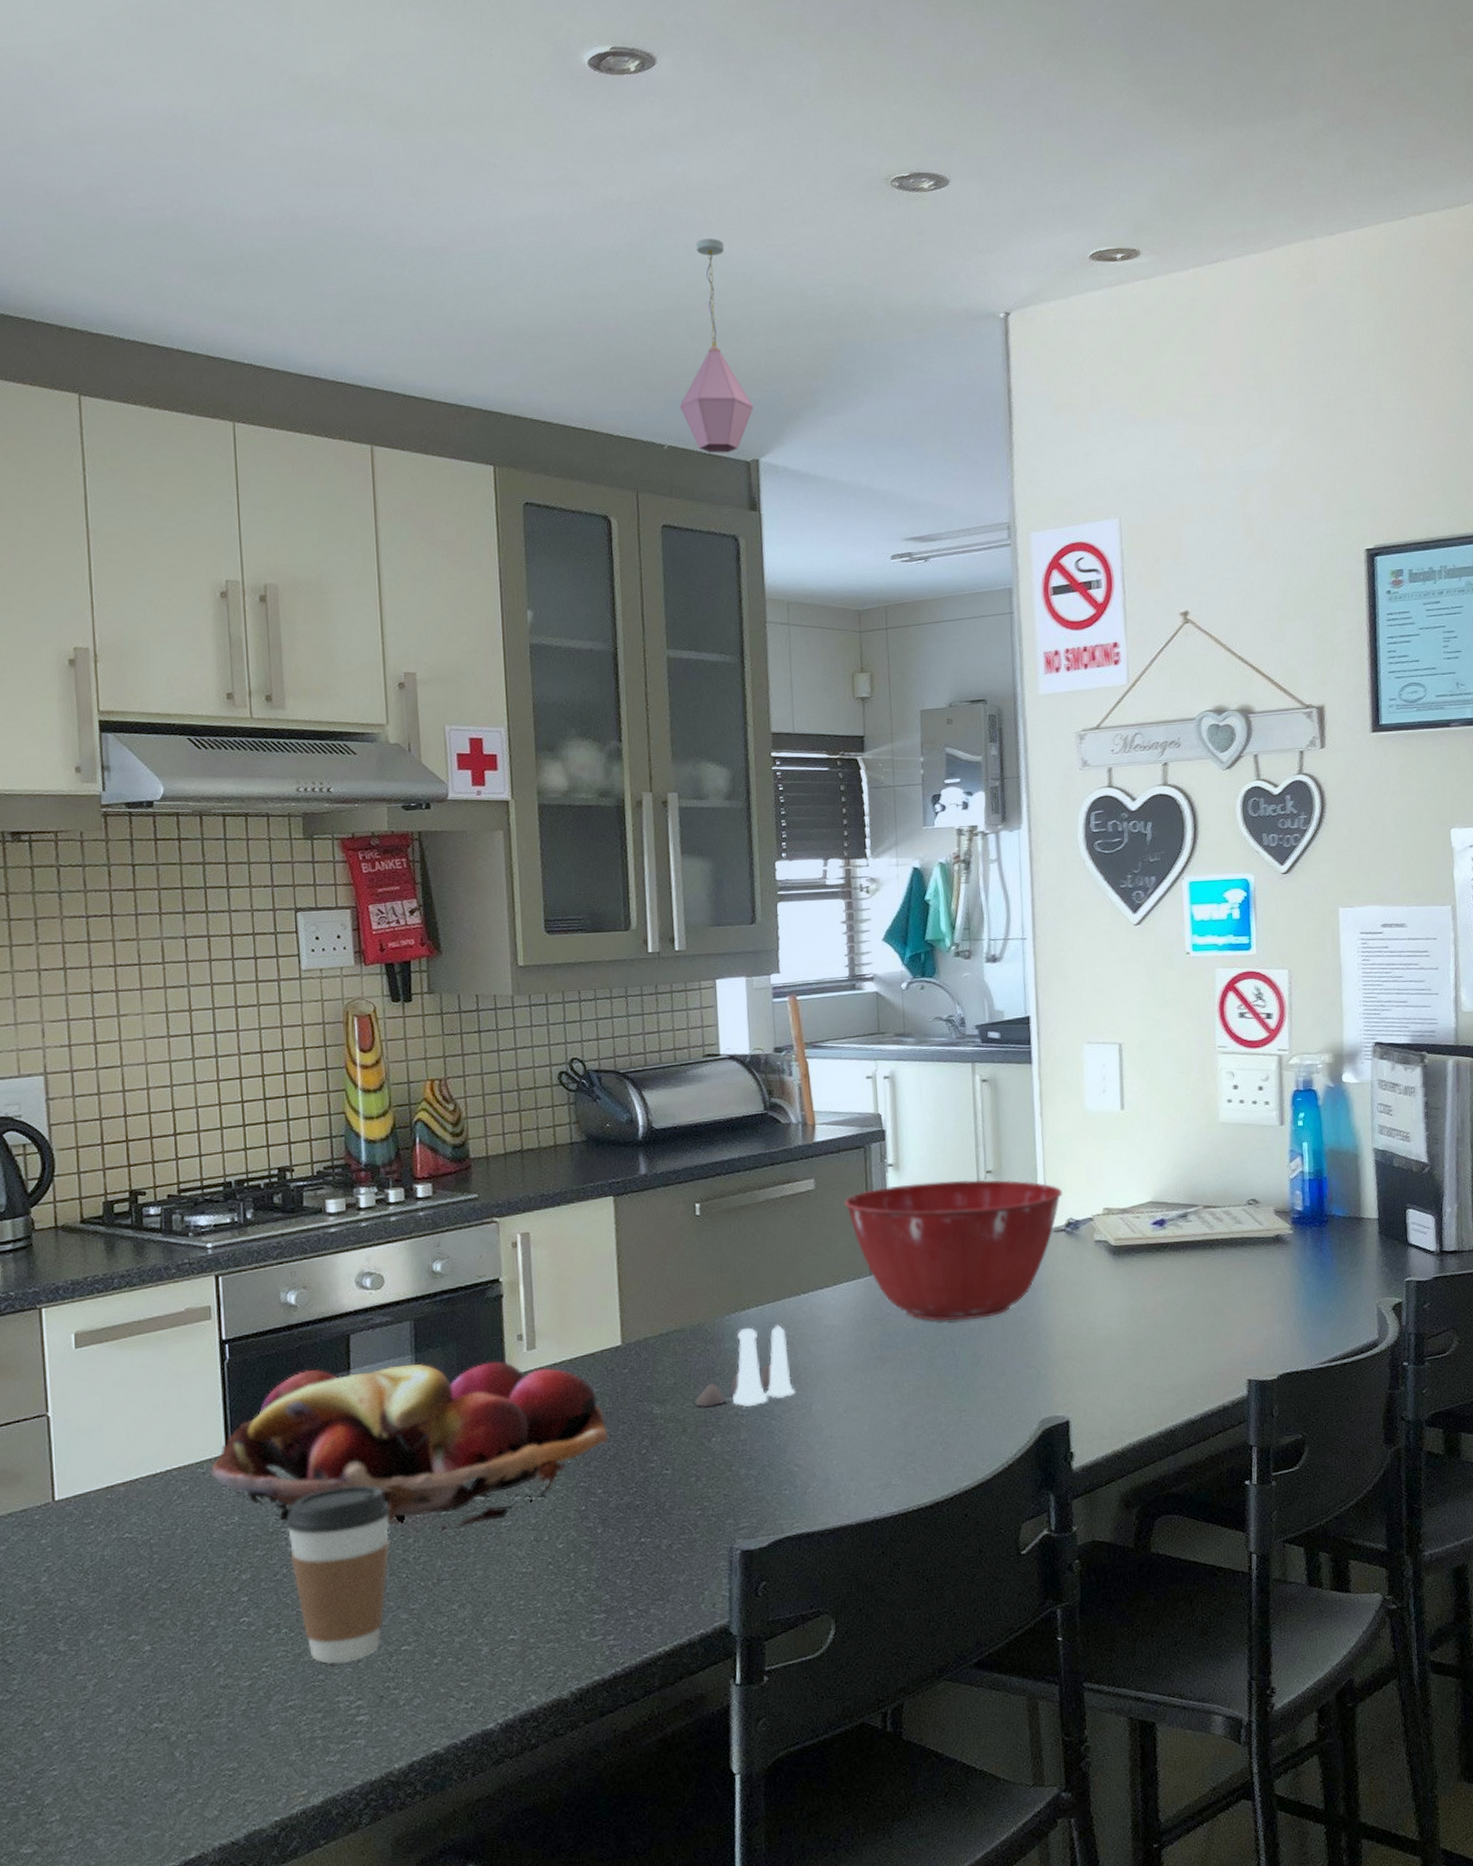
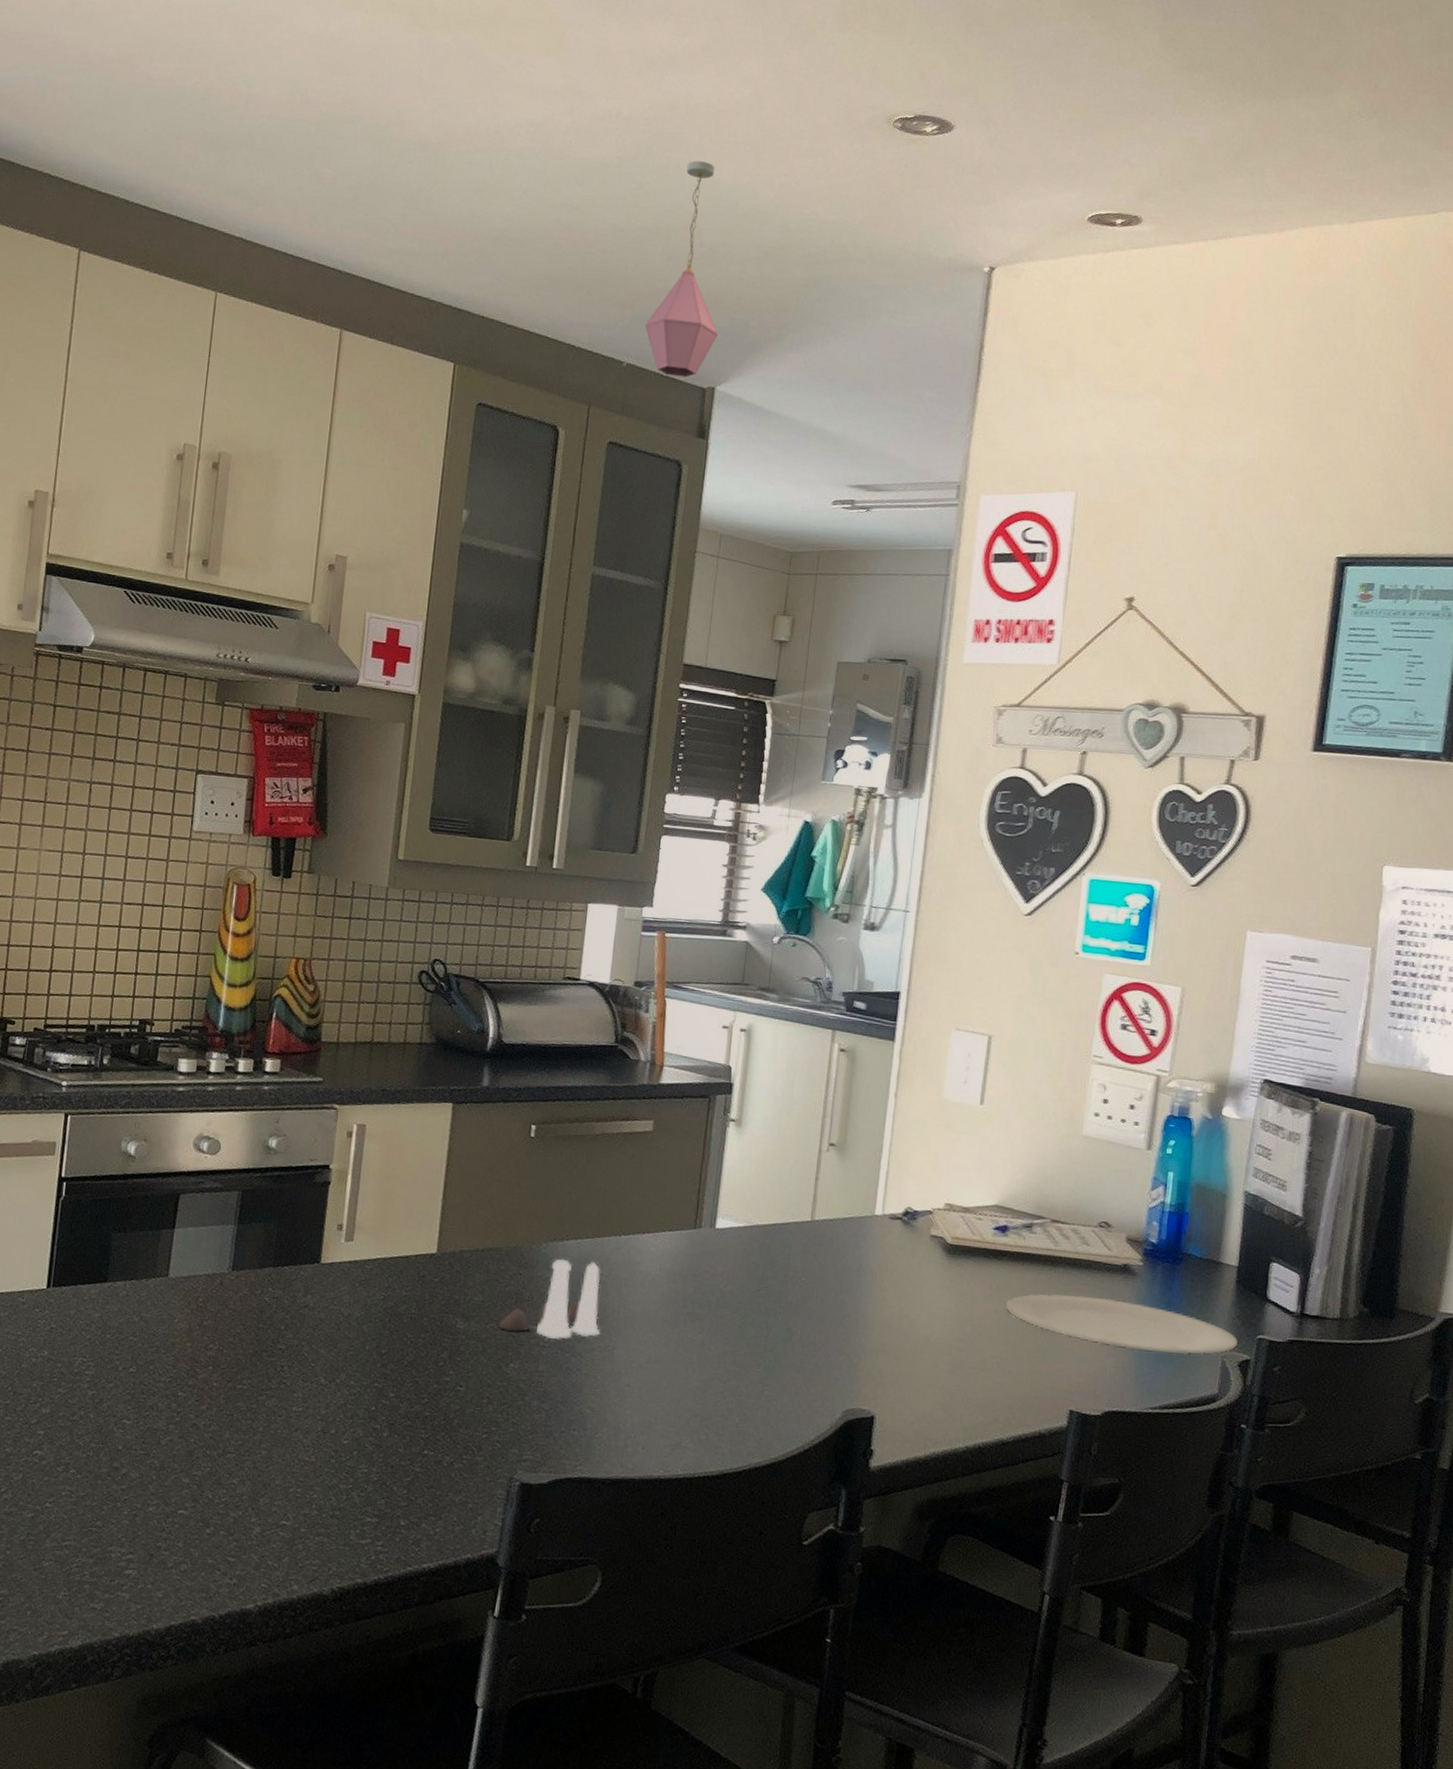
fruit basket: present [210,1361,609,1532] -> none [29,1220,410,1405]
coffee cup: present [285,1485,391,1665] -> none [89,1341,190,1515]
mixing bowl: present [843,1179,1062,1322] -> none [679,1141,905,1294]
plate: none [1174,1269,1389,1314] -> present [1006,1293,1238,1355]

